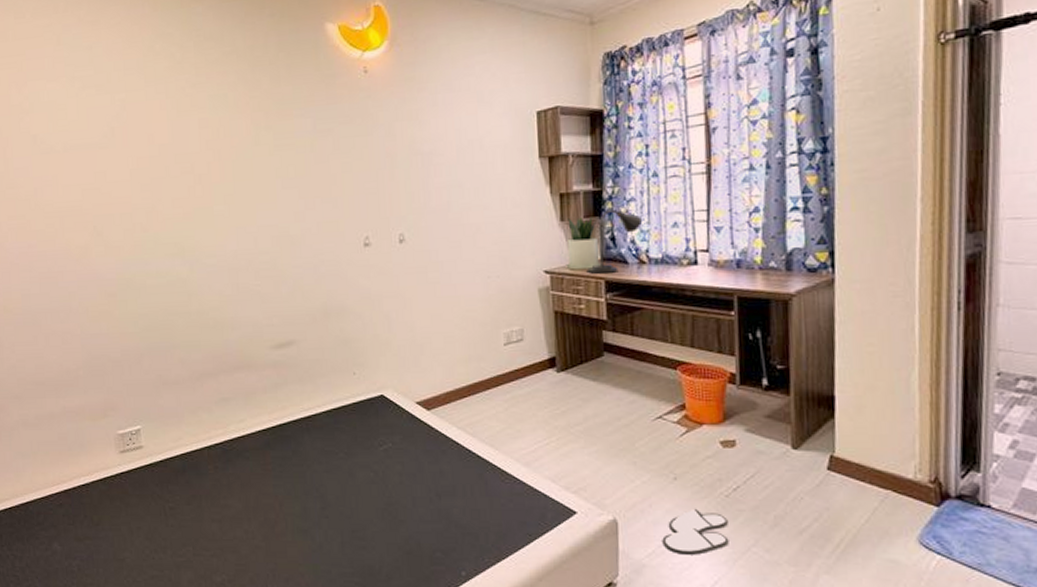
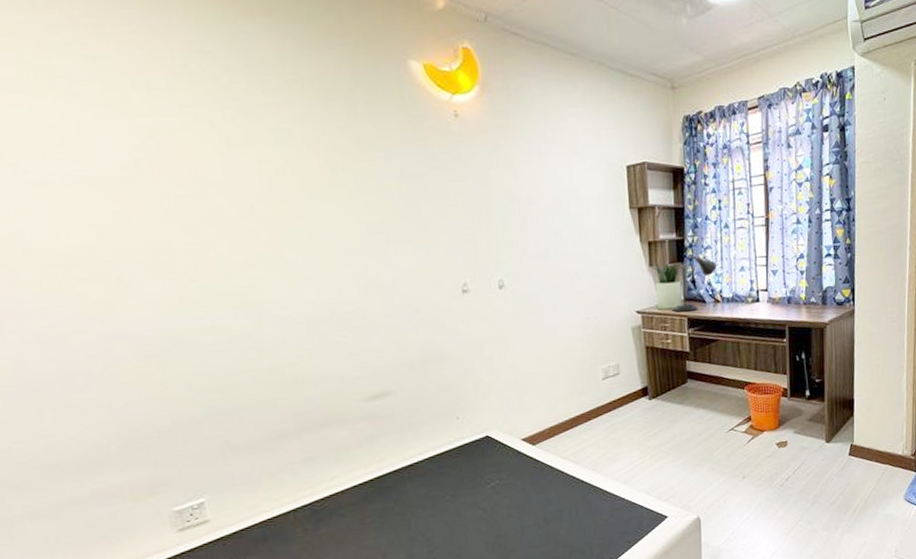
slippers: present [662,508,729,555] -> none [734,498,783,537]

